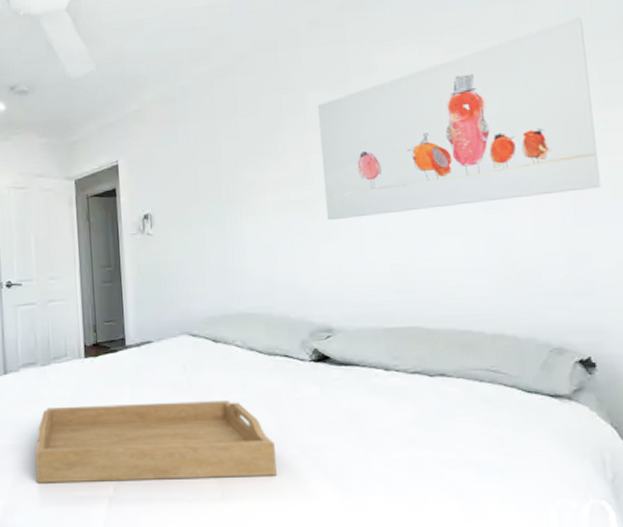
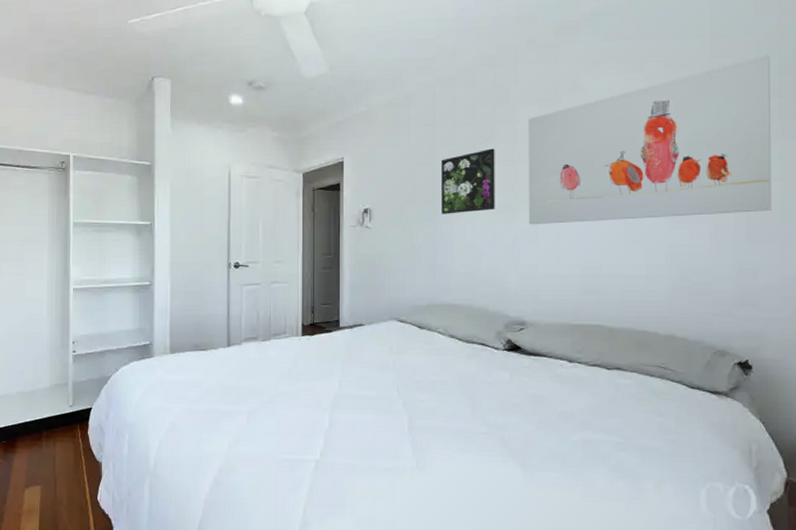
serving tray: present [35,400,277,483] -> none [252,378,466,450]
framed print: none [225,139,289,215] -> present [442,148,495,214]

